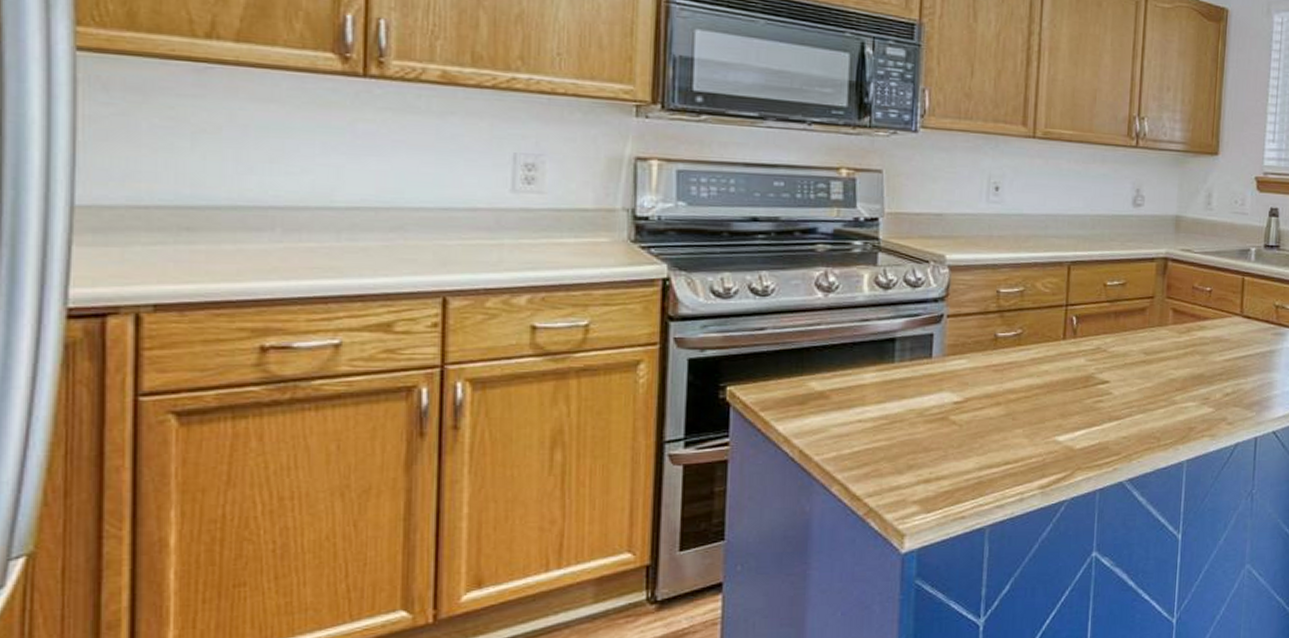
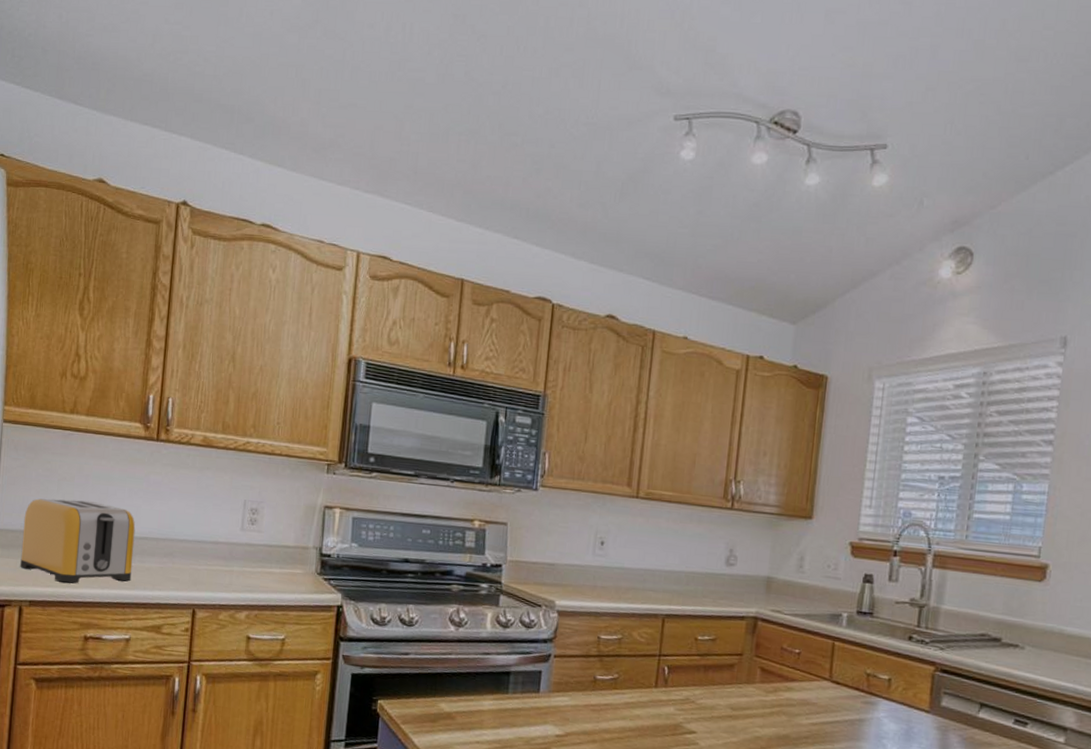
toaster: none [131,159,338,276] -> present [20,498,136,584]

